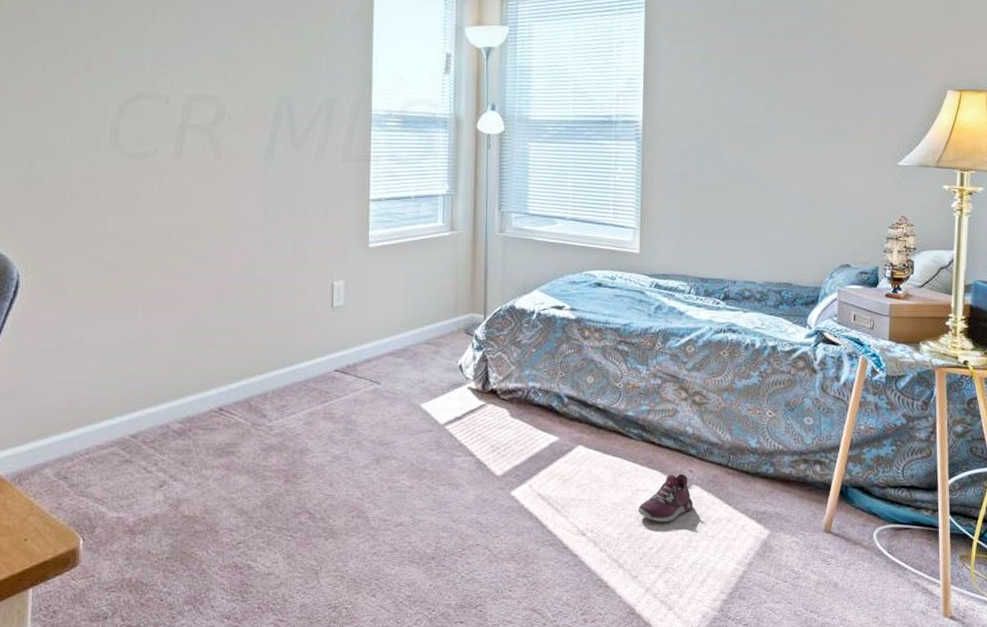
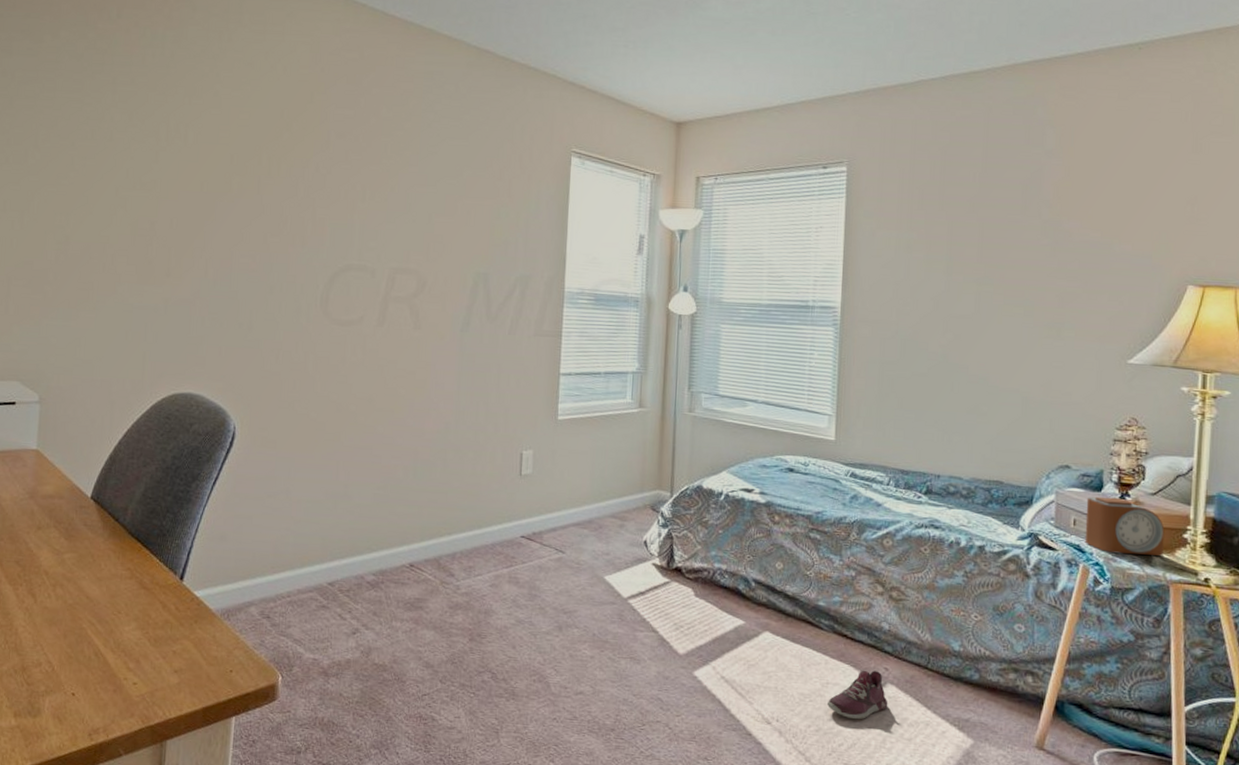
alarm clock: none [863,292,930,343] -> present [1084,496,1165,556]

